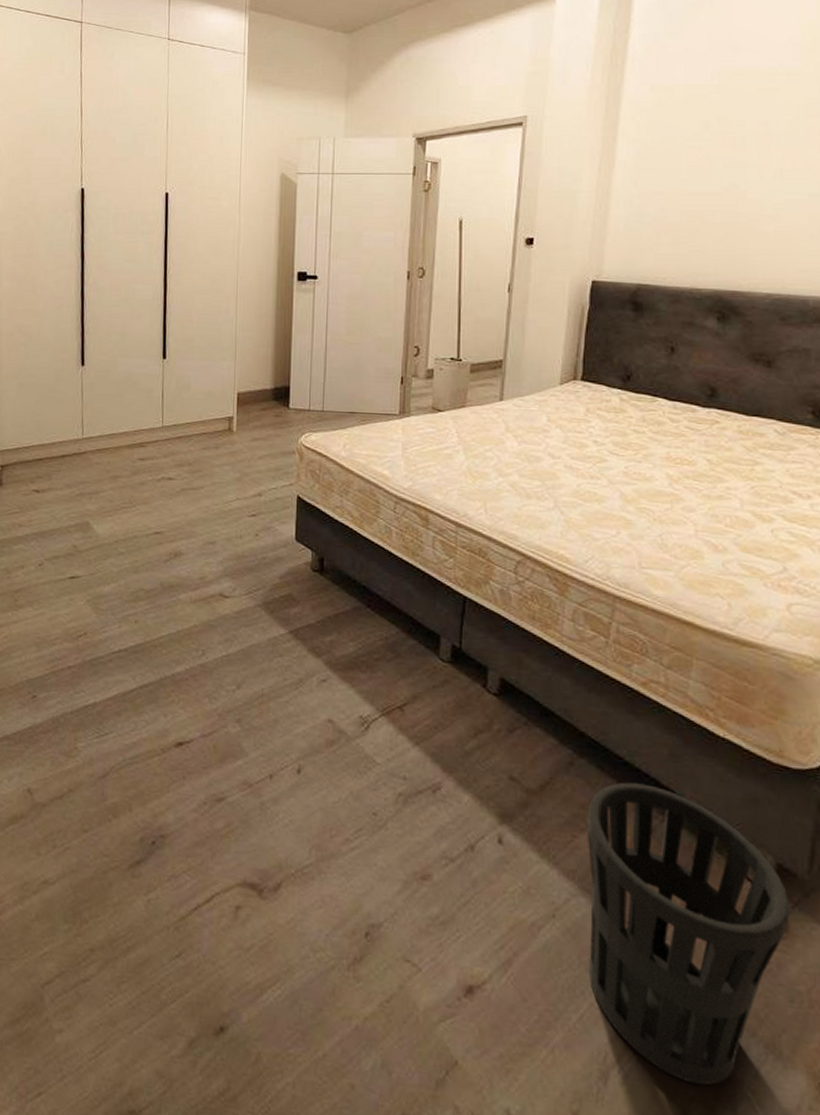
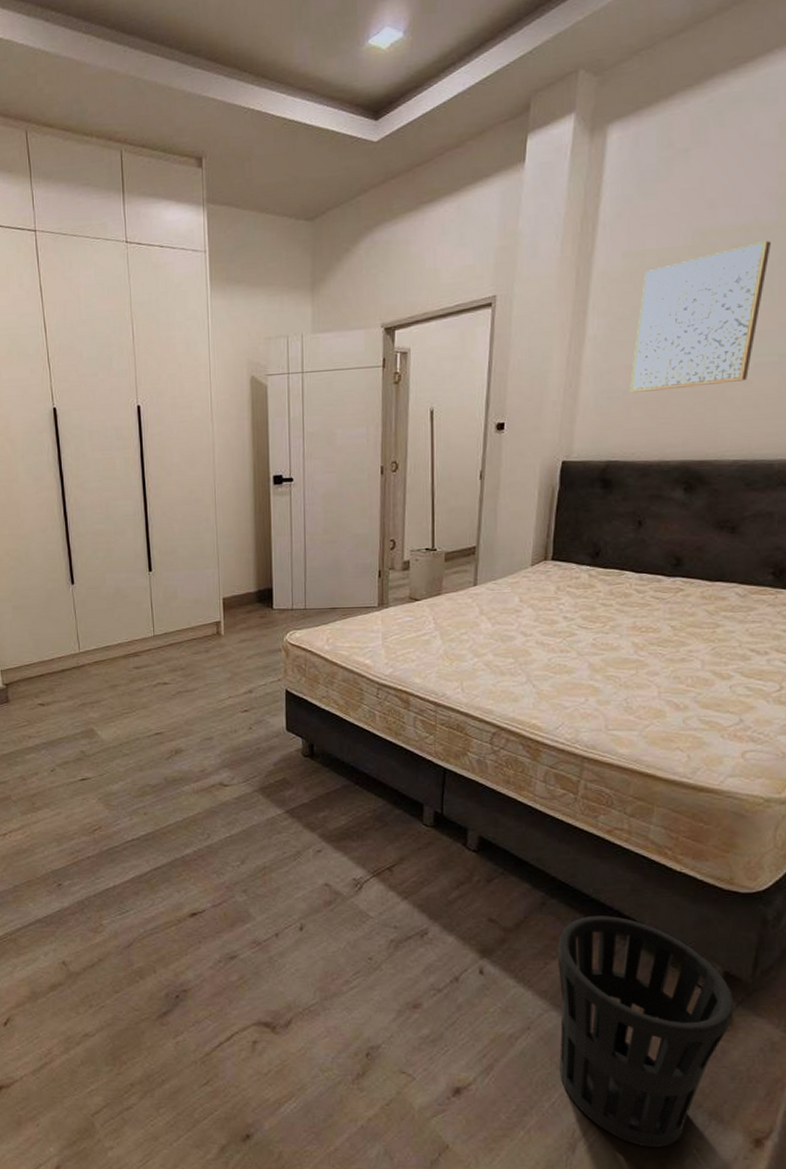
wall art: none [660,85,796,219] -> present [630,240,771,392]

